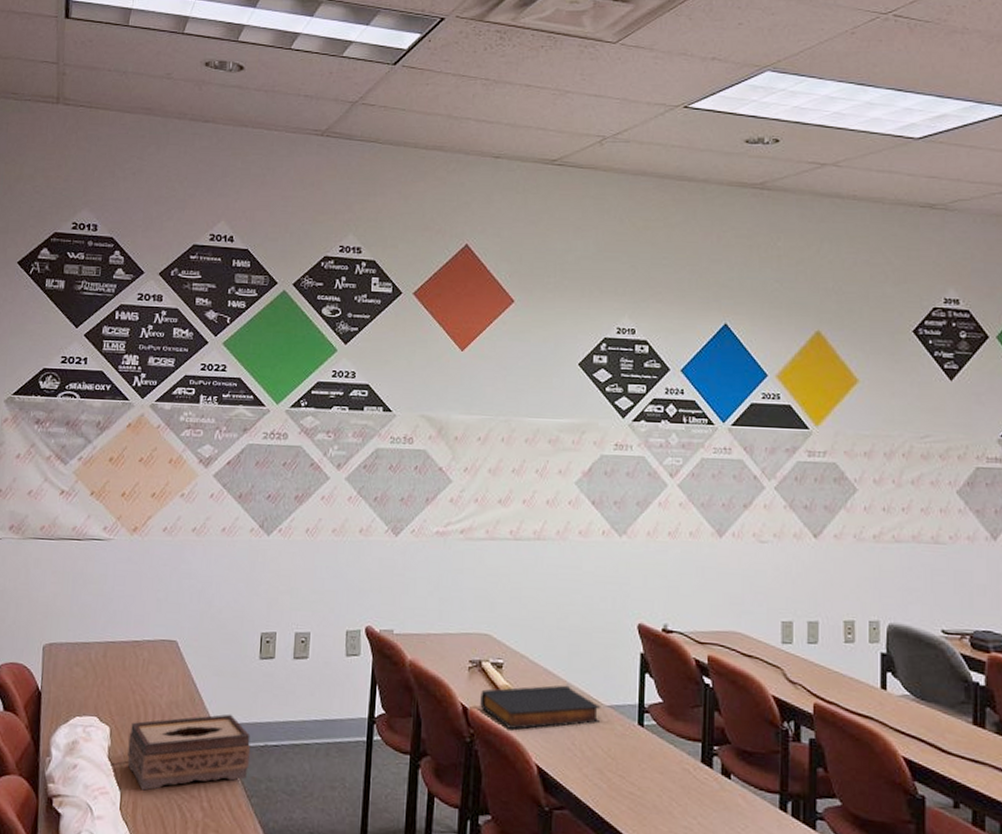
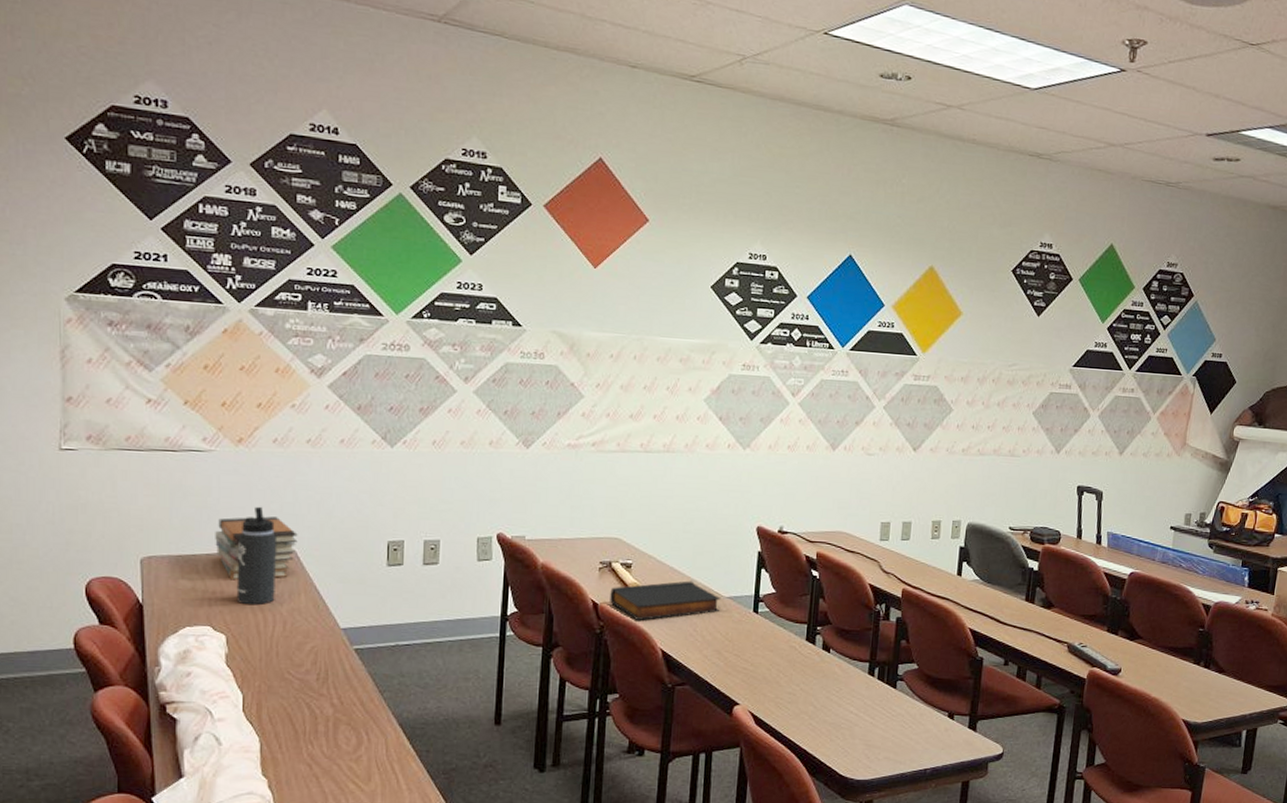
book stack: none [107,605,180,670] -> present [215,516,298,581]
thermos bottle: none [121,594,162,697] -> present [236,506,278,605]
tissue box: present [127,714,251,791] -> none [248,618,382,692]

